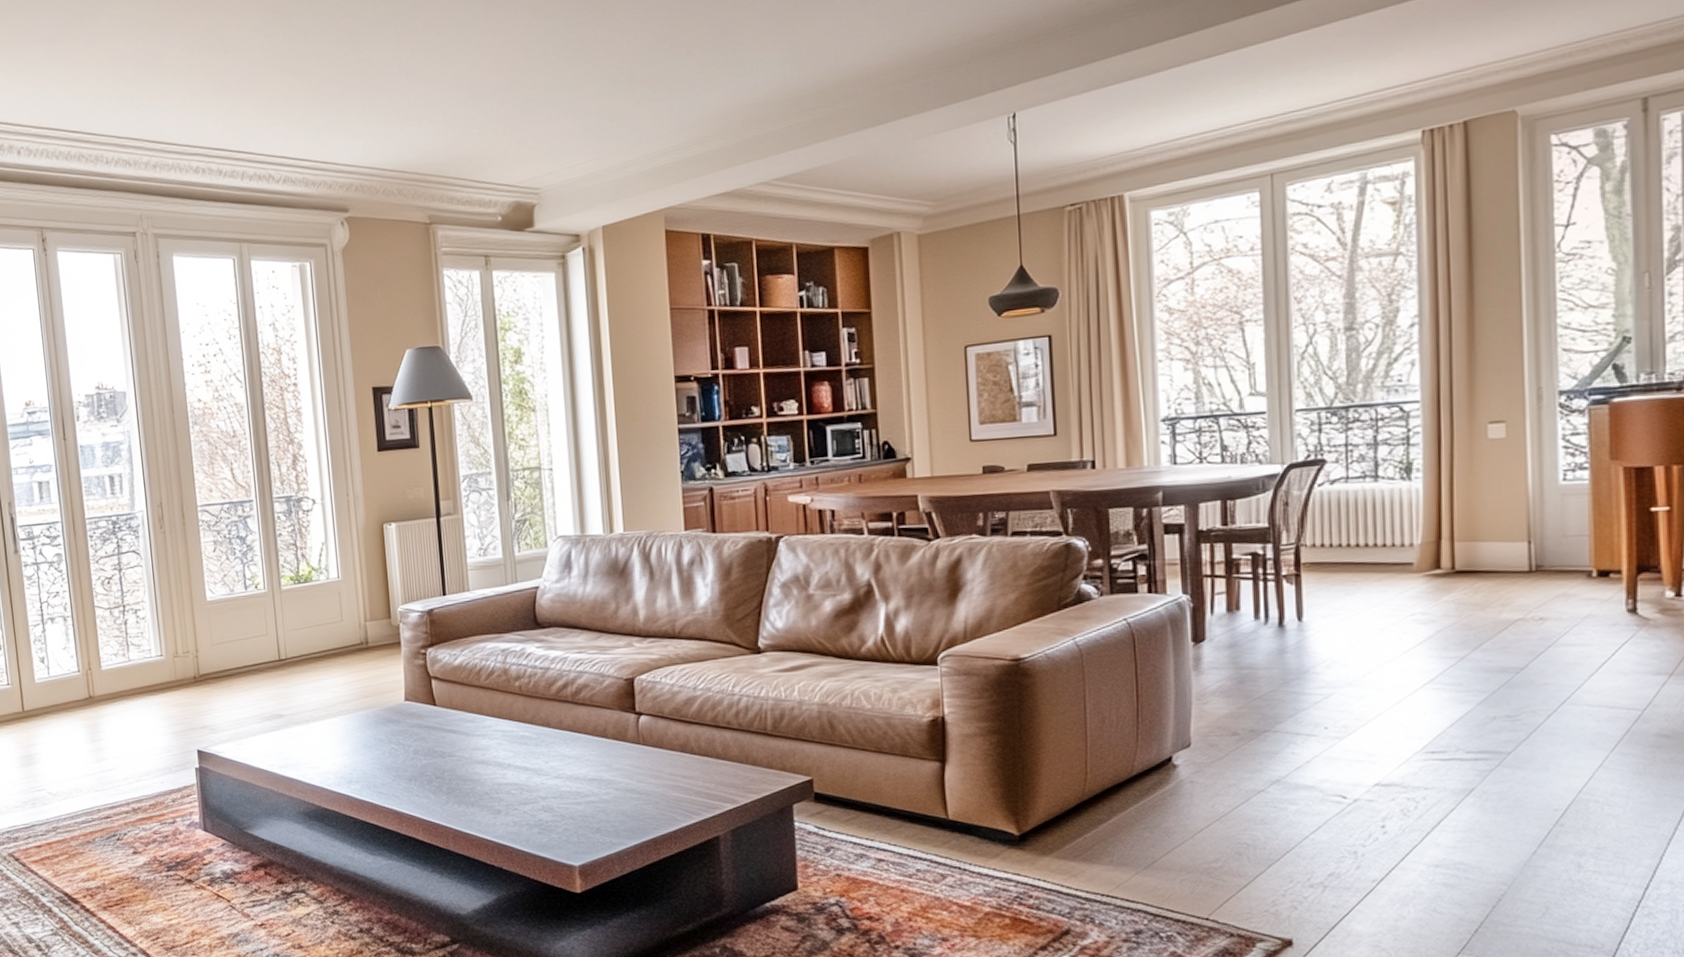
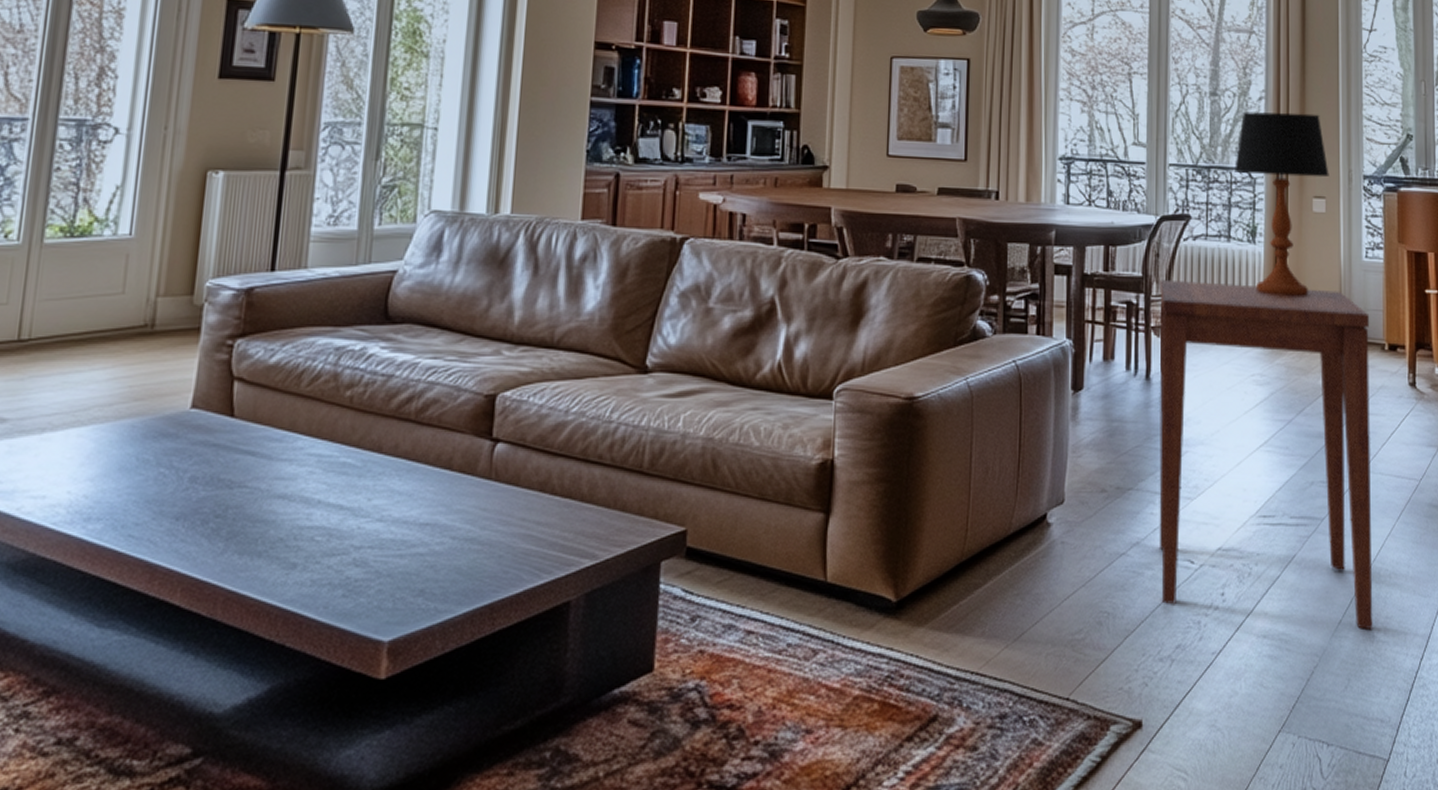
side table: none [1289,519,1579,861] -> present [1159,279,1373,631]
table lamp: none [1380,331,1510,532] -> present [1235,111,1329,296]

